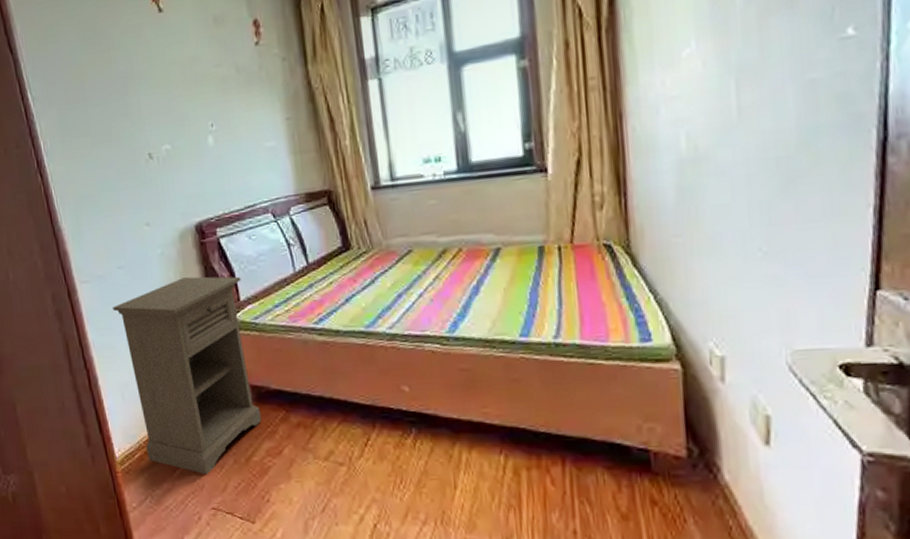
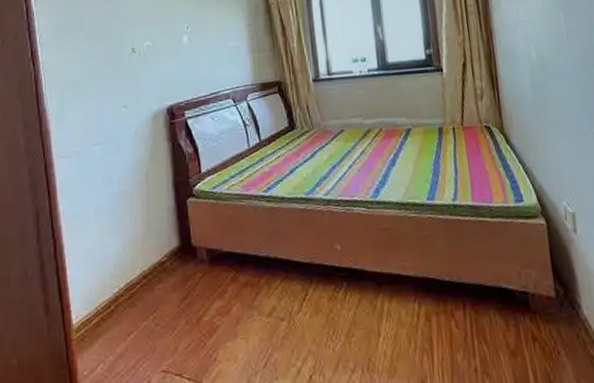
nightstand: present [113,276,261,475] -> none [86,152,213,338]

